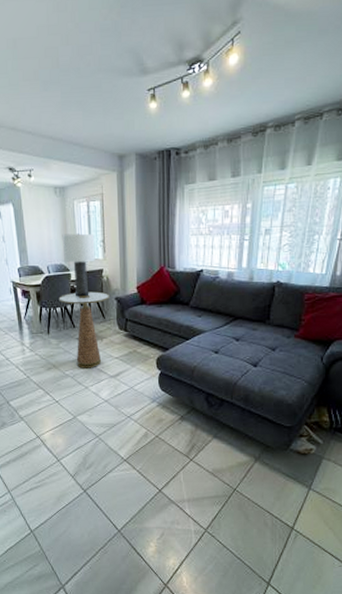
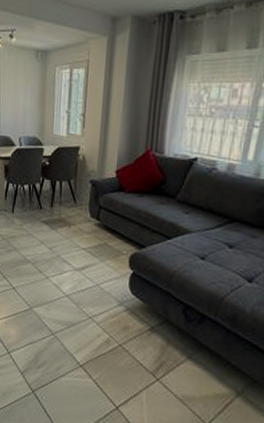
side table: present [58,291,110,369] -> none [27,169,84,257]
lamp: present [62,233,96,297] -> none [38,103,75,176]

